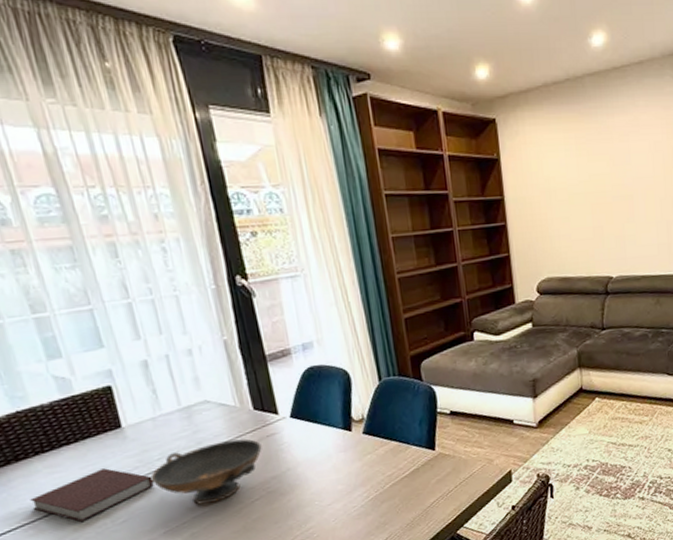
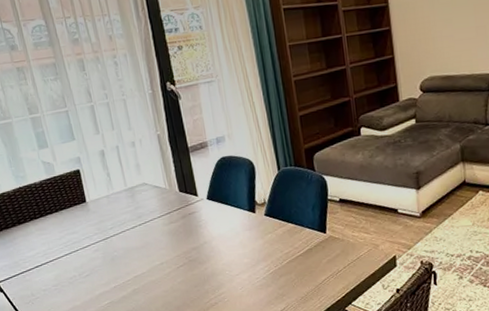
notebook: present [30,468,154,522] -> none [27,233,108,273]
decorative bowl: present [150,439,262,505] -> none [105,215,185,267]

